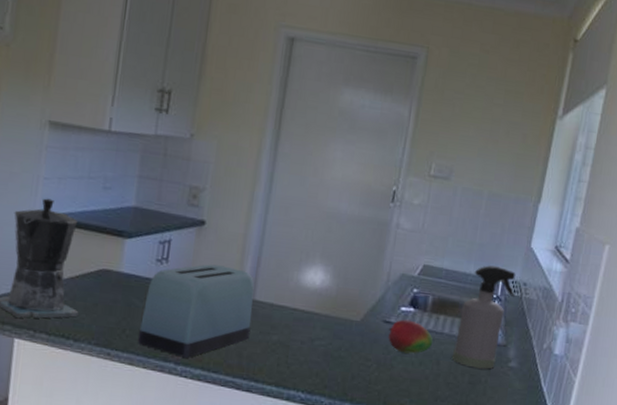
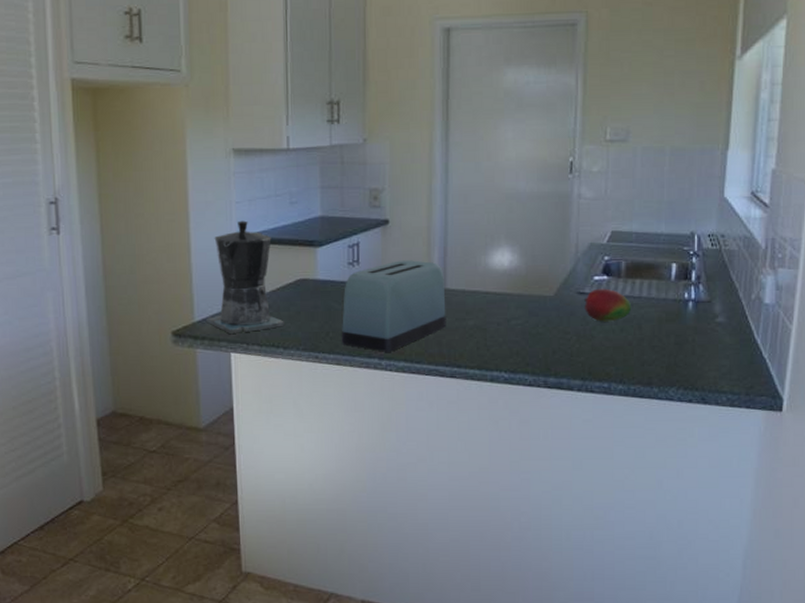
spray bottle: present [452,265,516,369] -> none [655,222,714,328]

